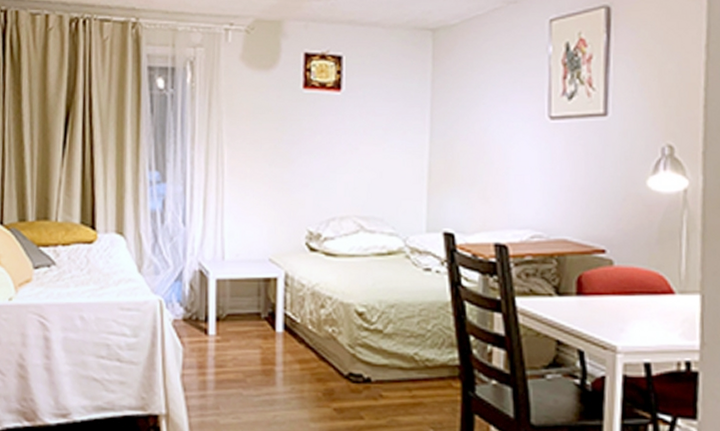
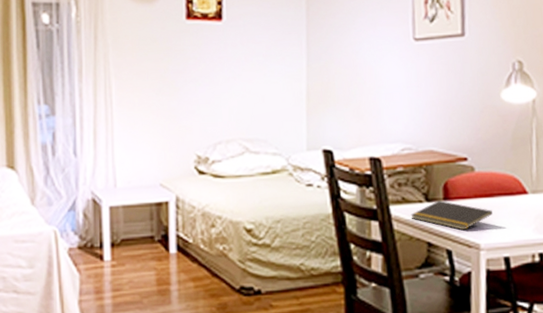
notepad: none [538,295,632,330] -> present [411,200,493,231]

